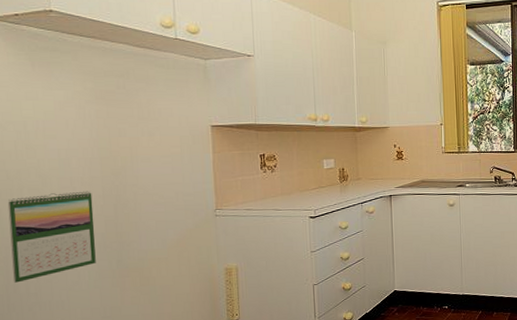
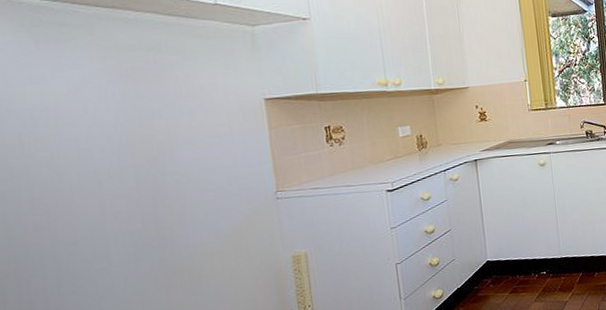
calendar: present [7,191,96,283] -> none [13,183,133,299]

